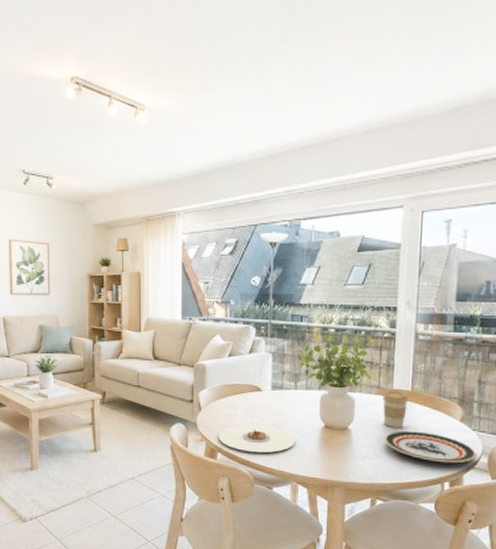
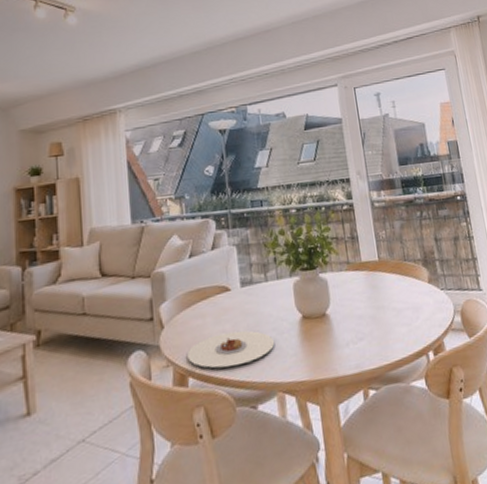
coffee cup: present [382,391,409,428] -> none [353,263,379,304]
plate: present [385,430,477,464] -> none [363,301,451,333]

